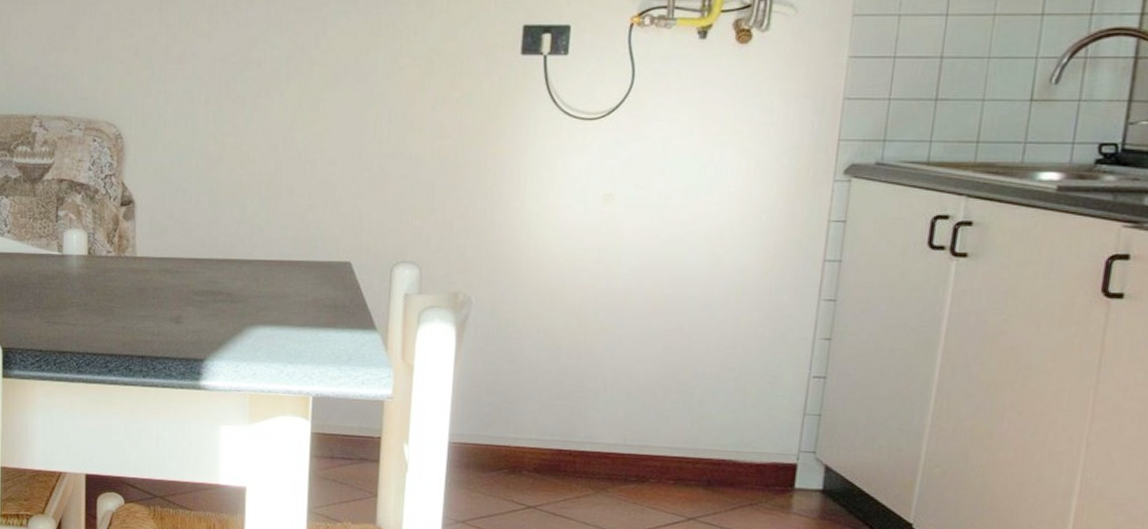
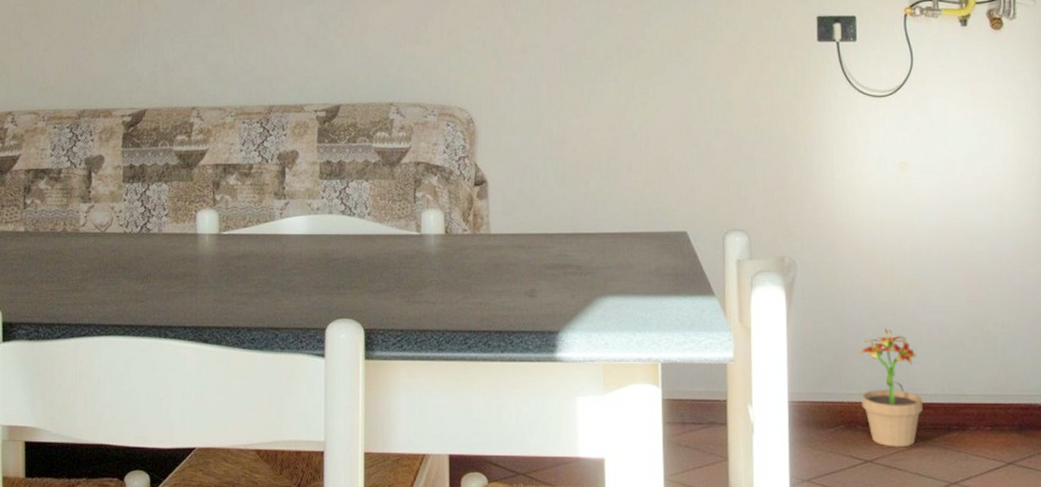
potted plant: none [530,373,600,496] -> present [857,328,924,448]

